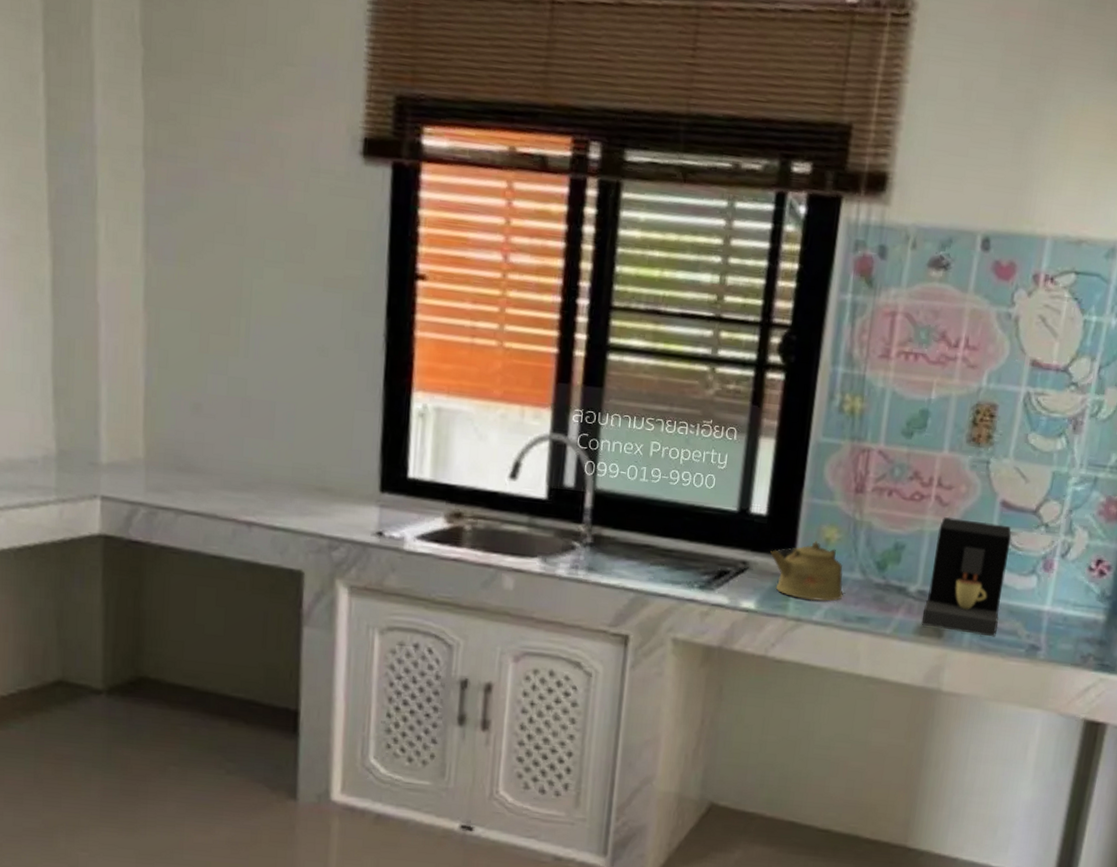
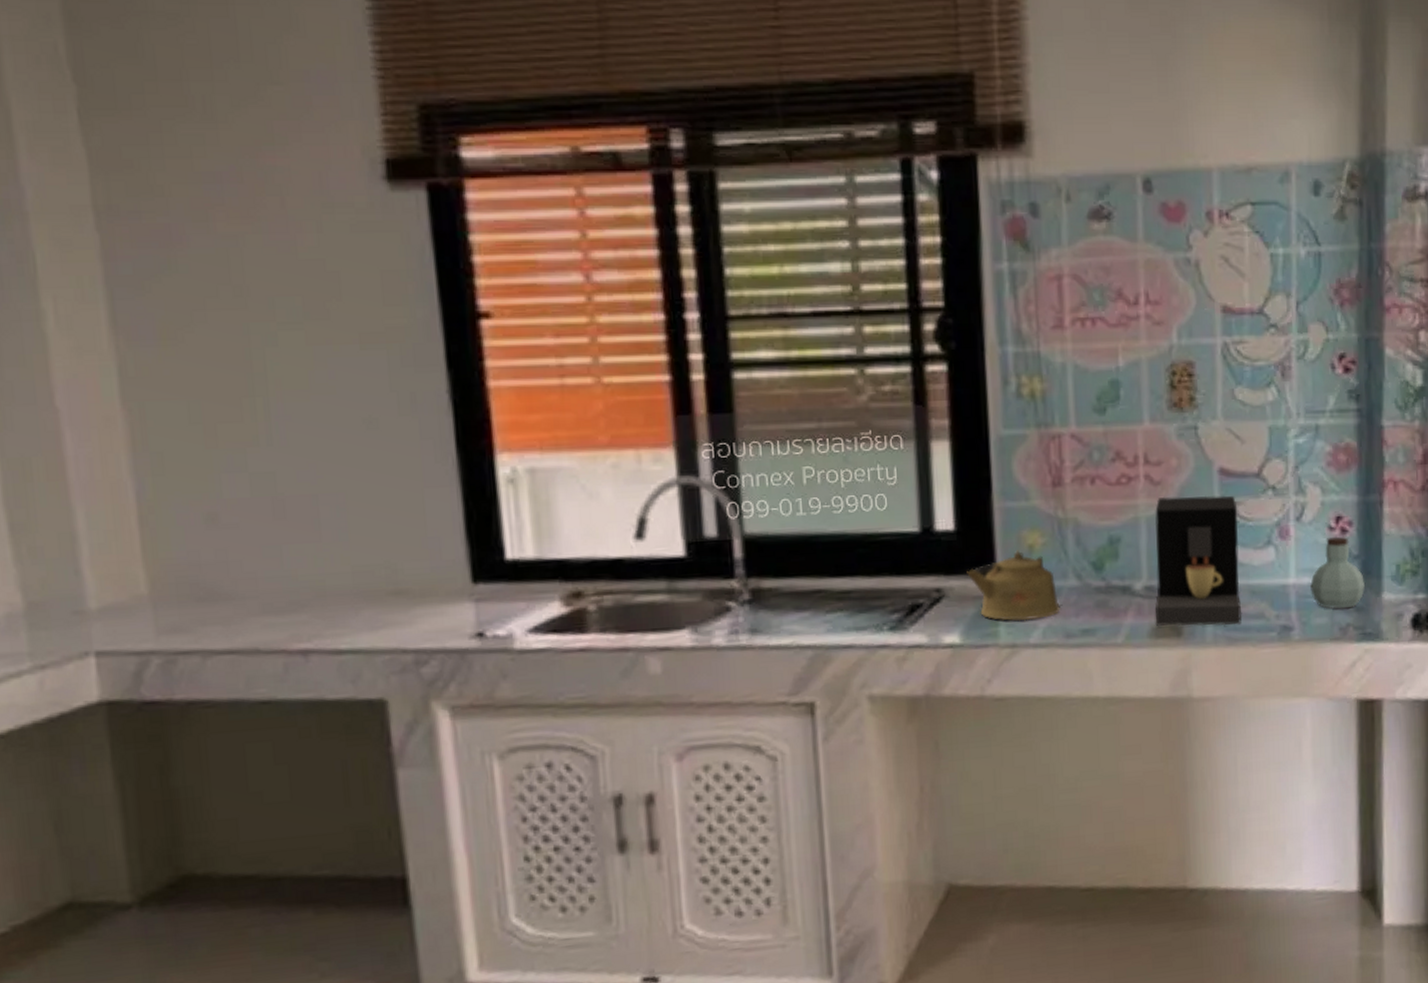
jar: none [1061,576,1112,641] -> present [1309,536,1365,609]

